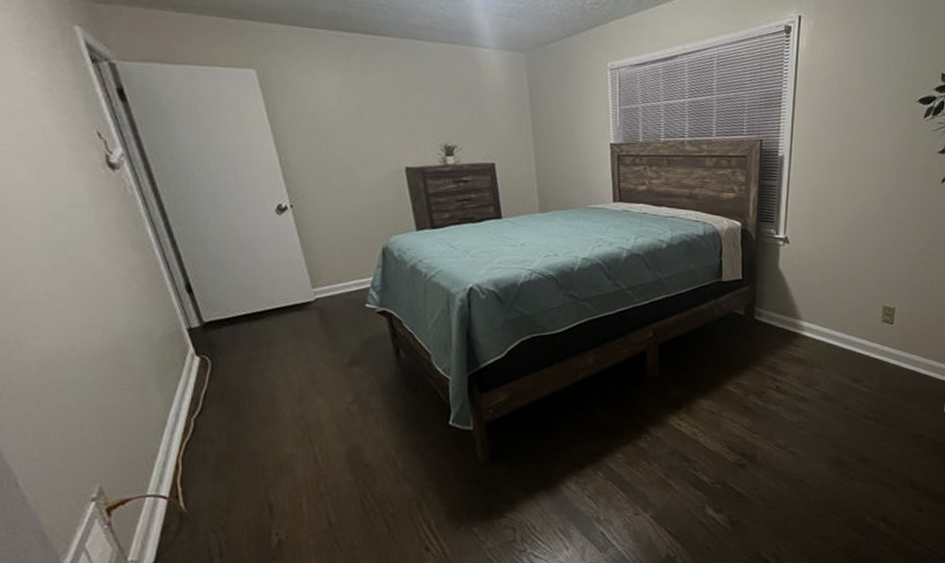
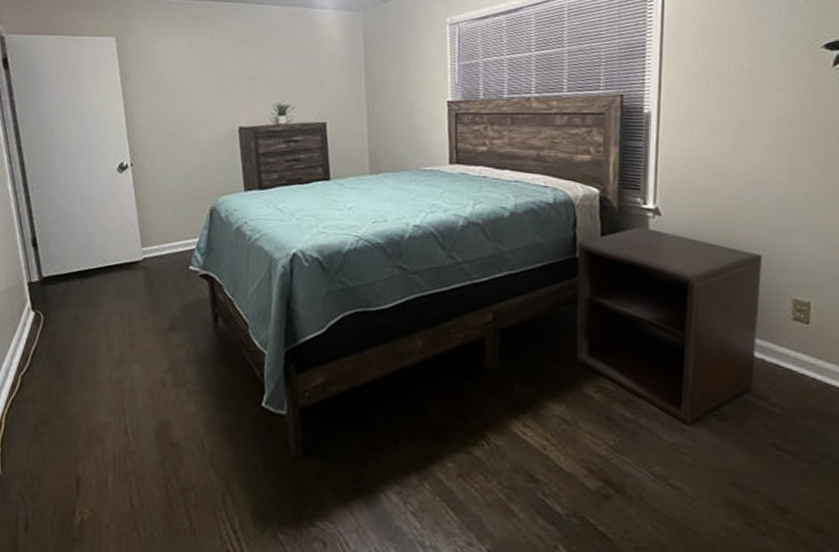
nightstand: none [721,253,864,407] -> present [576,227,763,425]

